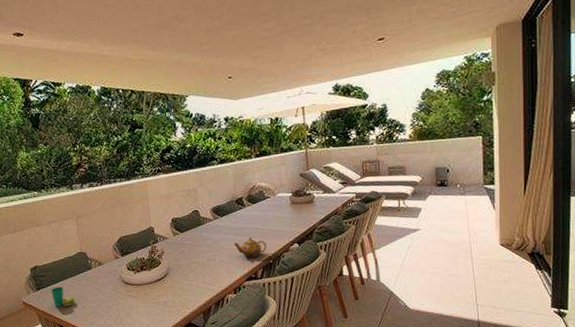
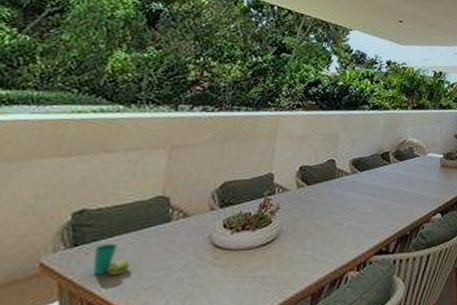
teapot: present [233,237,267,258] -> none [368,200,407,226]

